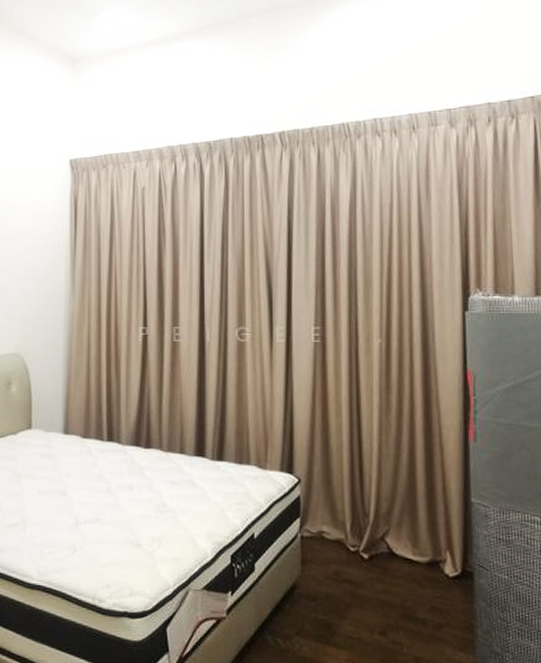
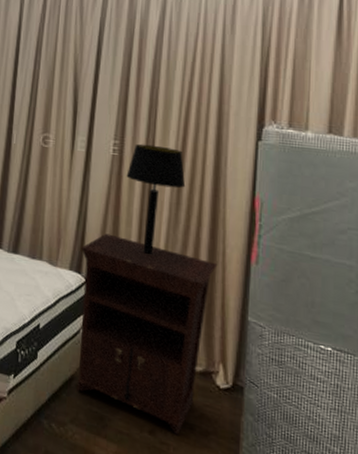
nightstand: none [291,427,435,633] -> present [76,233,218,436]
table lamp: none [331,327,394,446] -> present [126,143,186,256]

